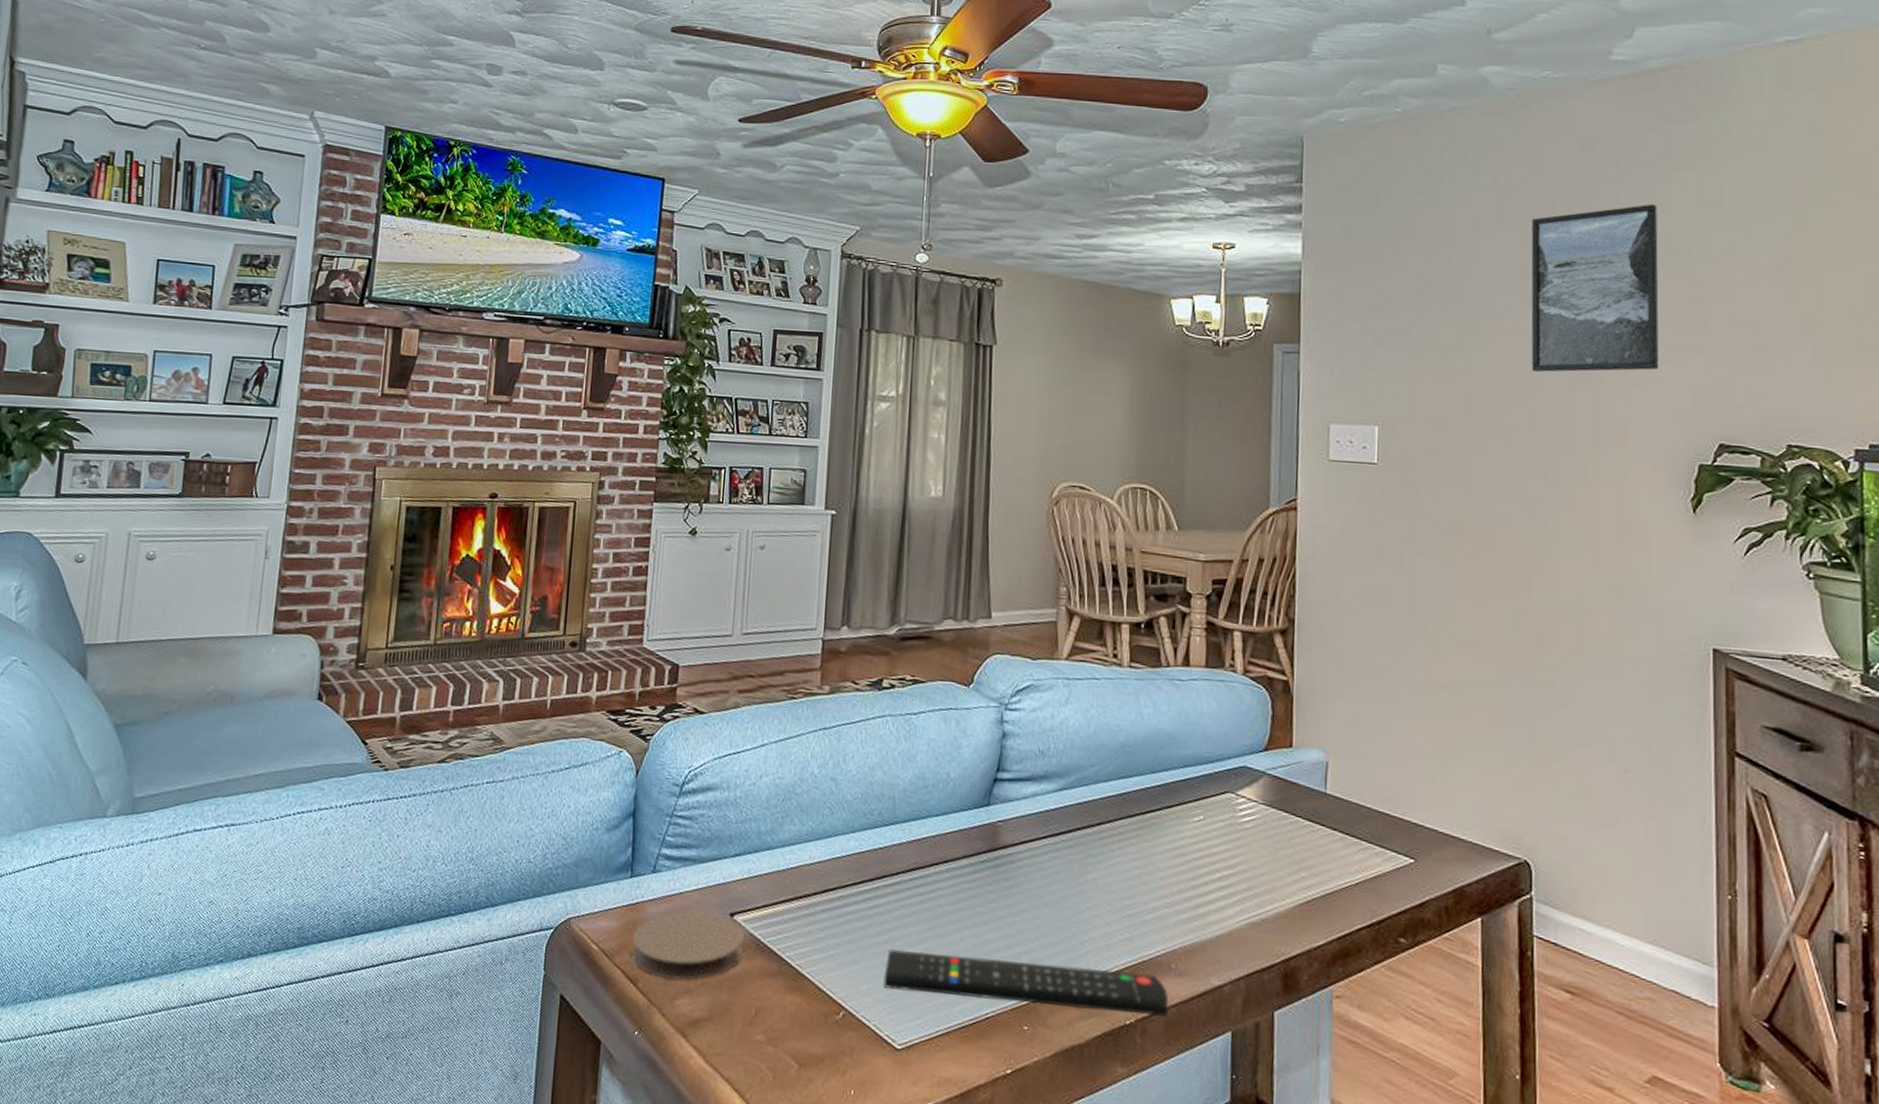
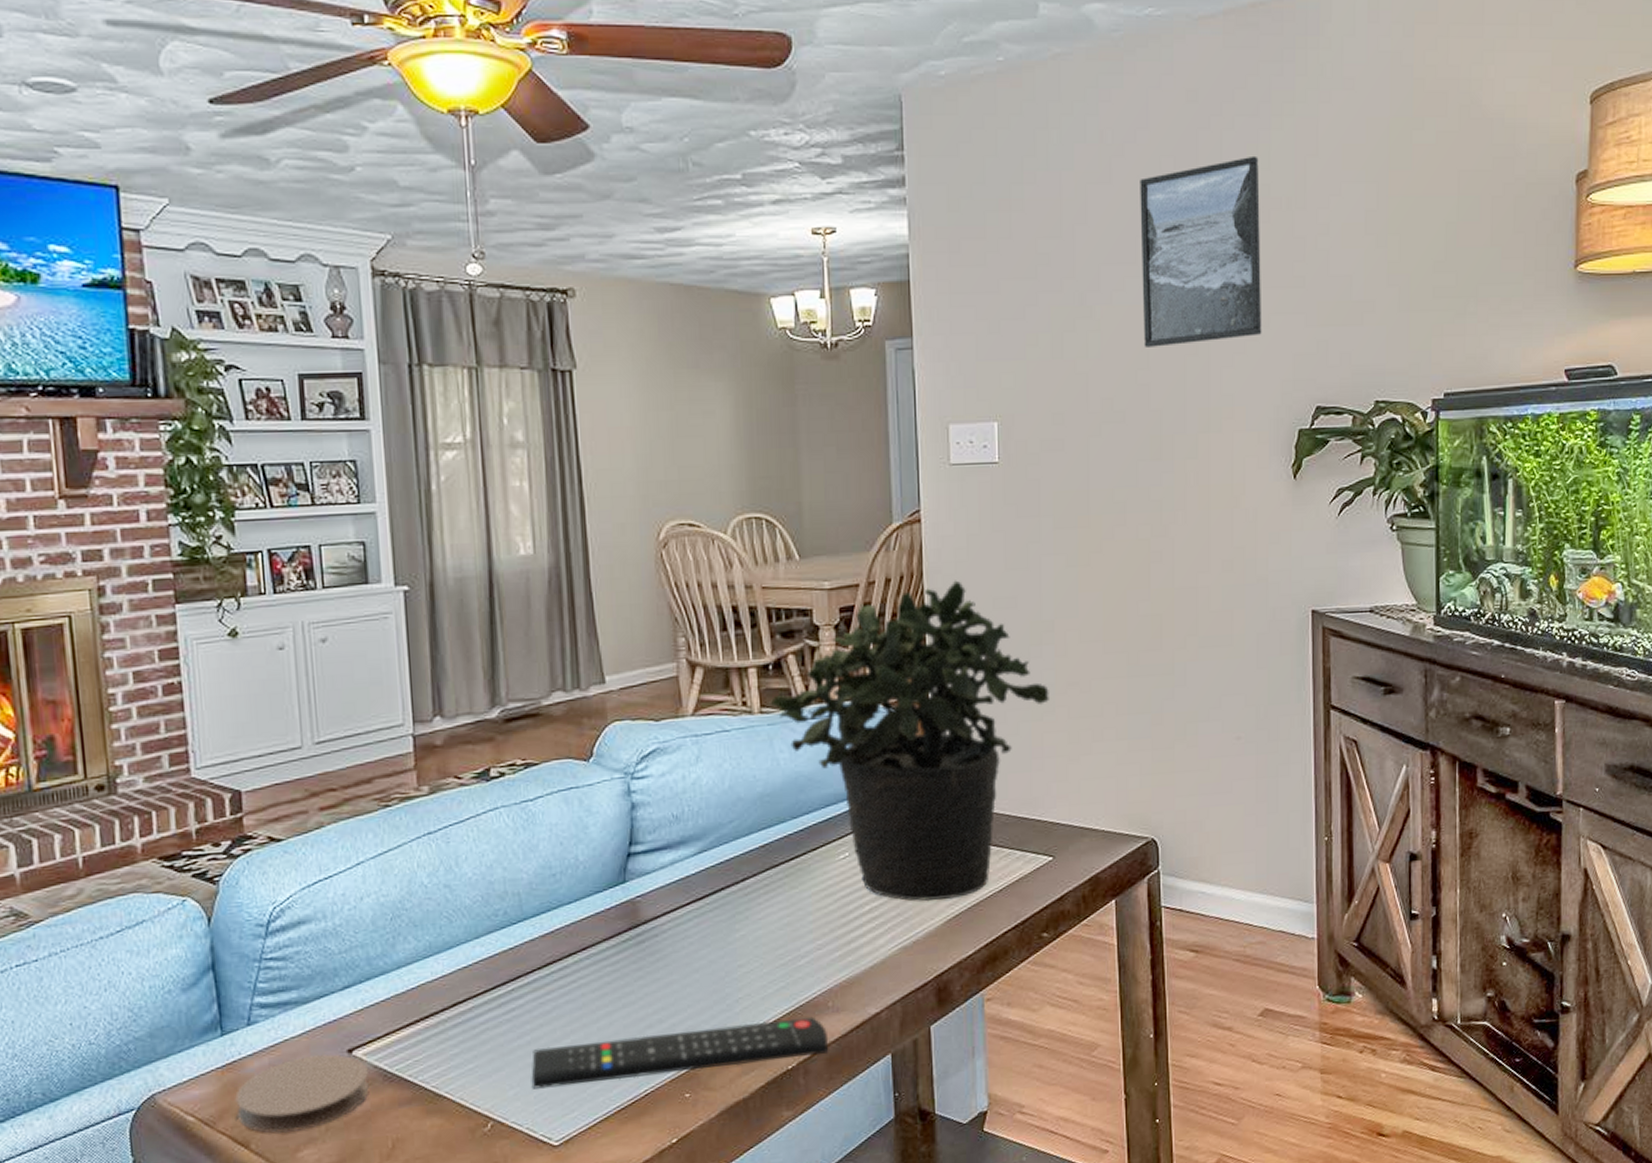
potted plant: none [1139,568,1418,883] -> present [770,580,1049,901]

